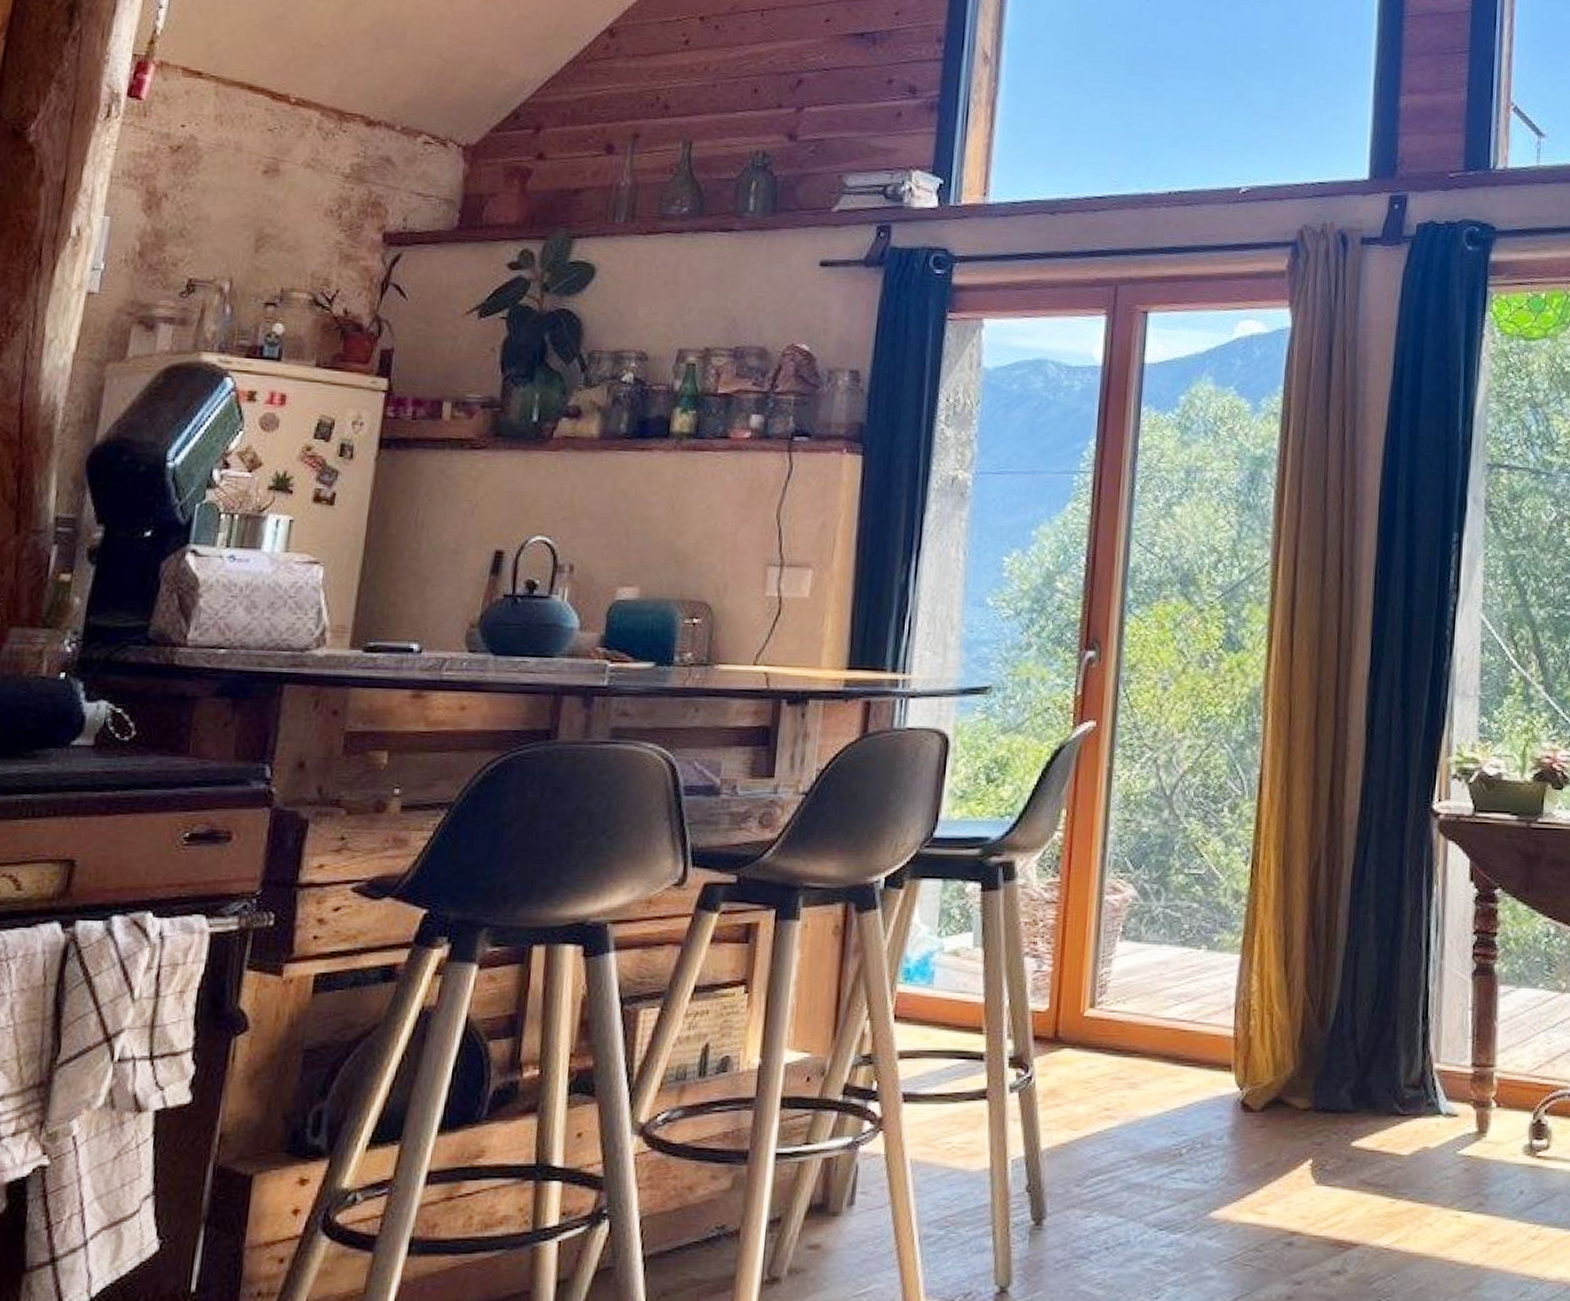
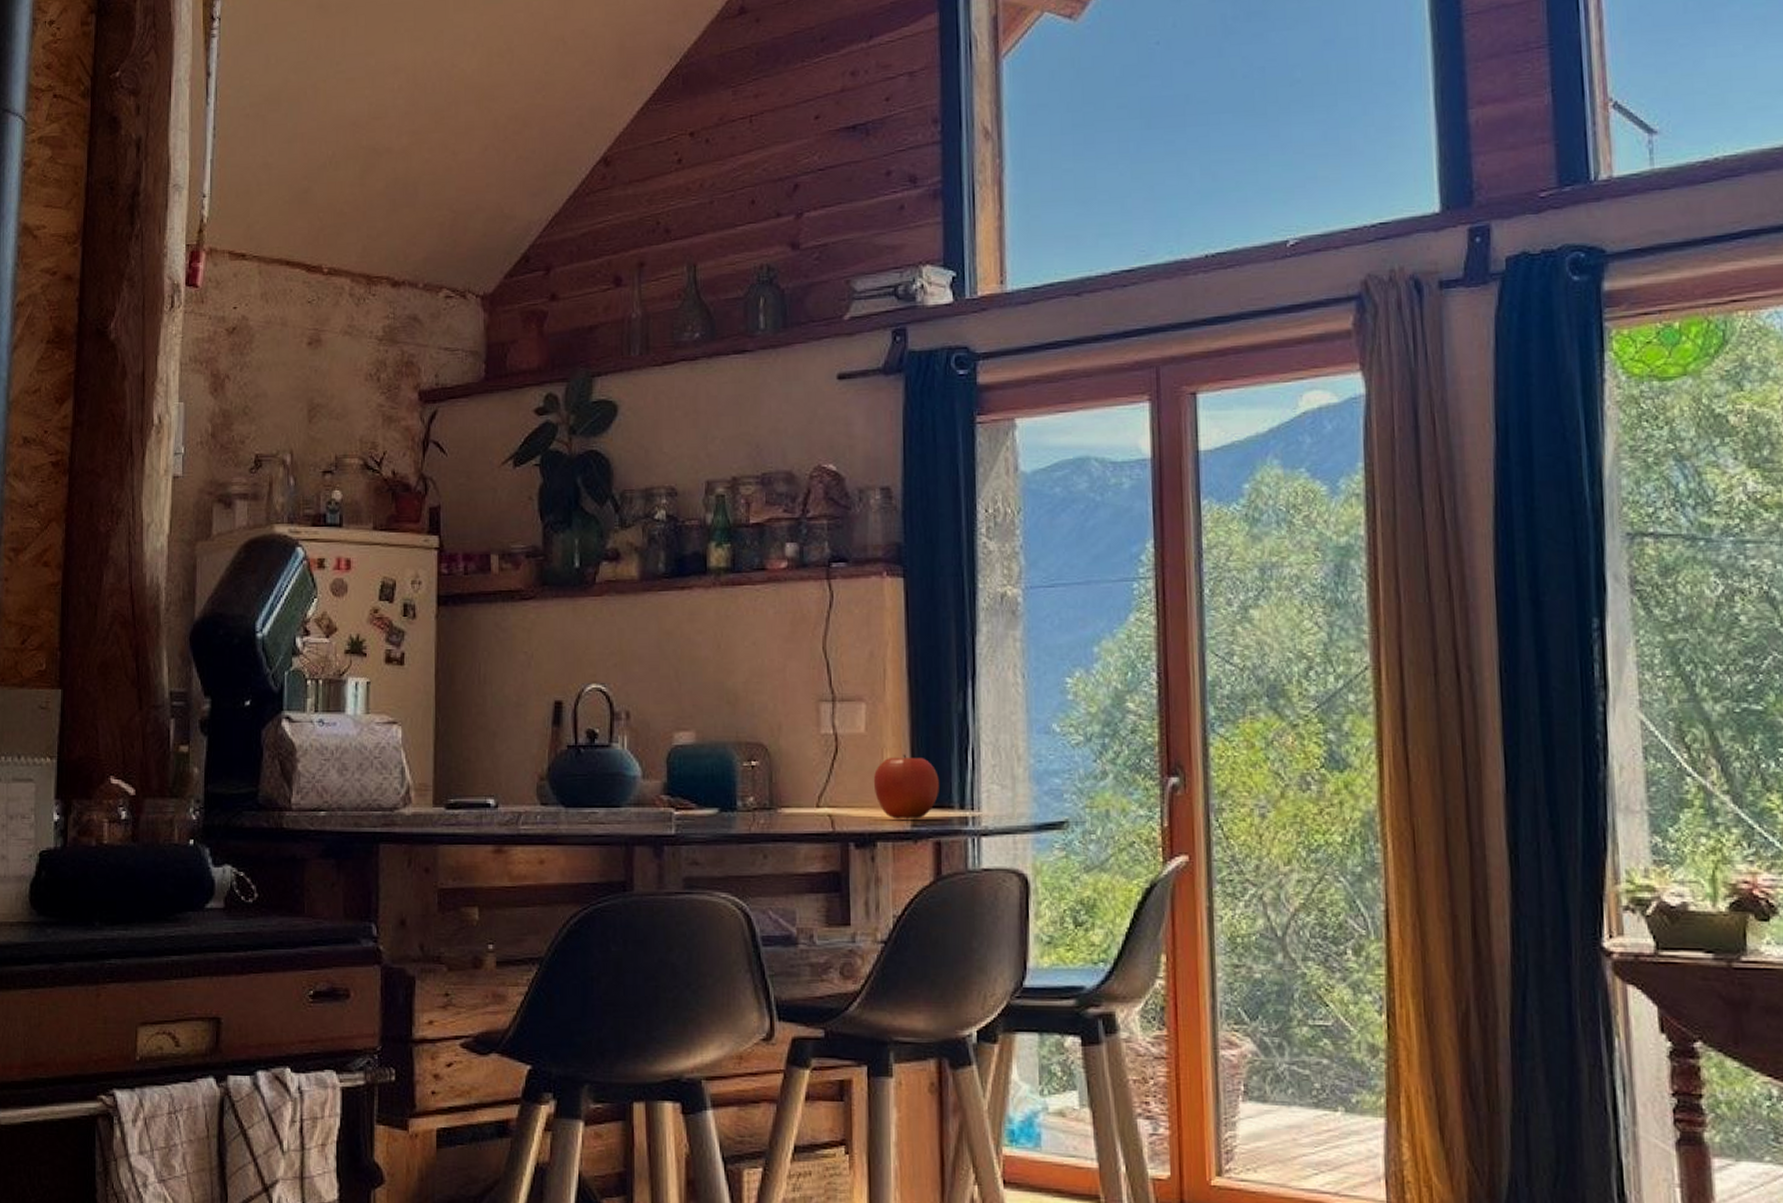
fruit: none [811,618,875,680] -> present [873,754,939,819]

